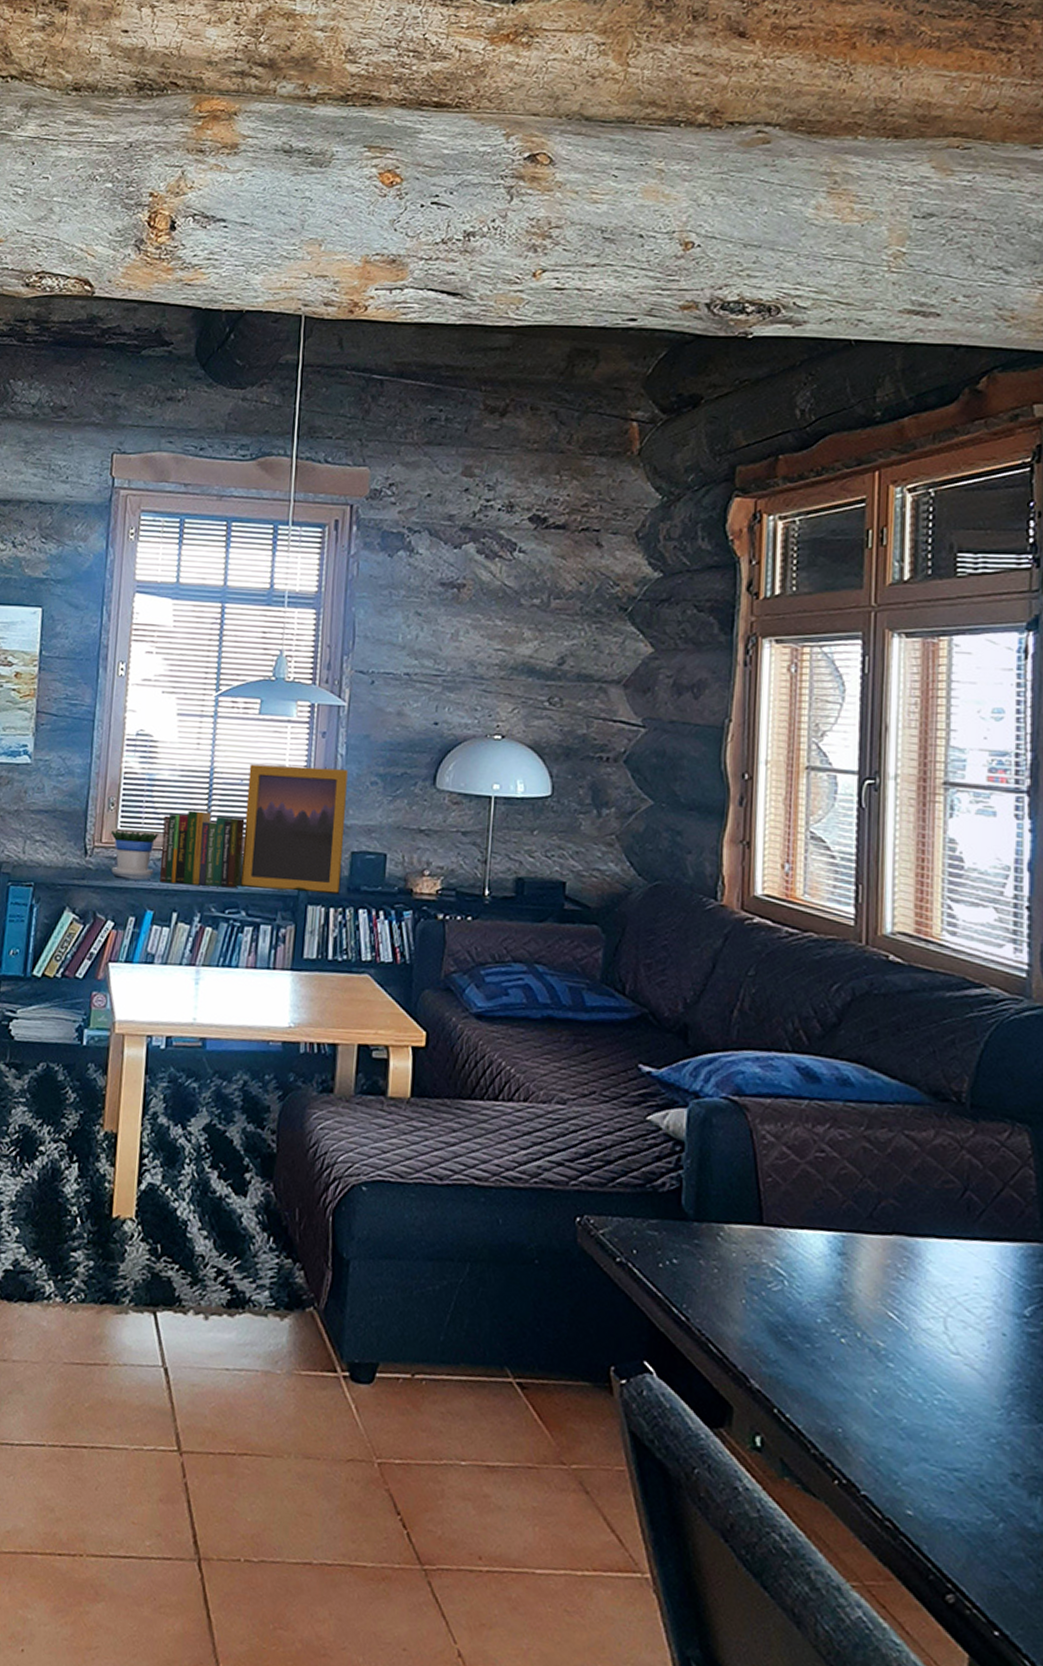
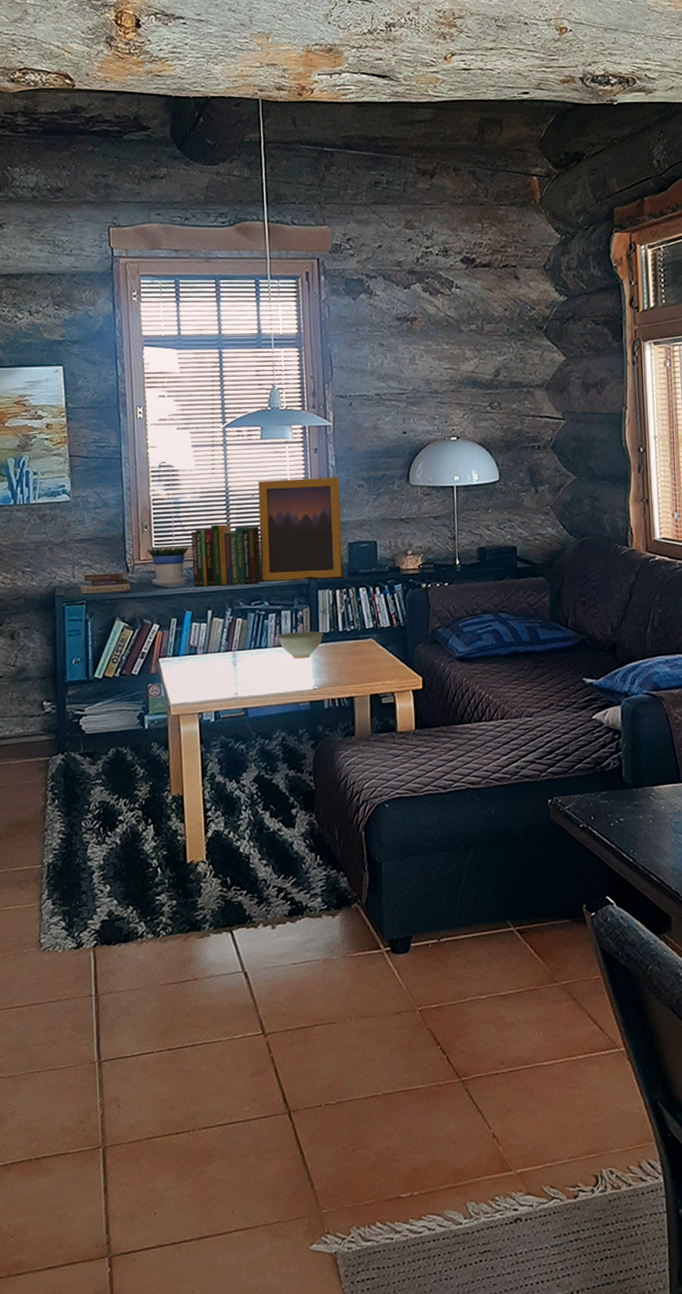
books: none [28,851,87,878] -> present [79,572,130,595]
bowl: none [252,952,309,988] -> present [278,631,324,659]

